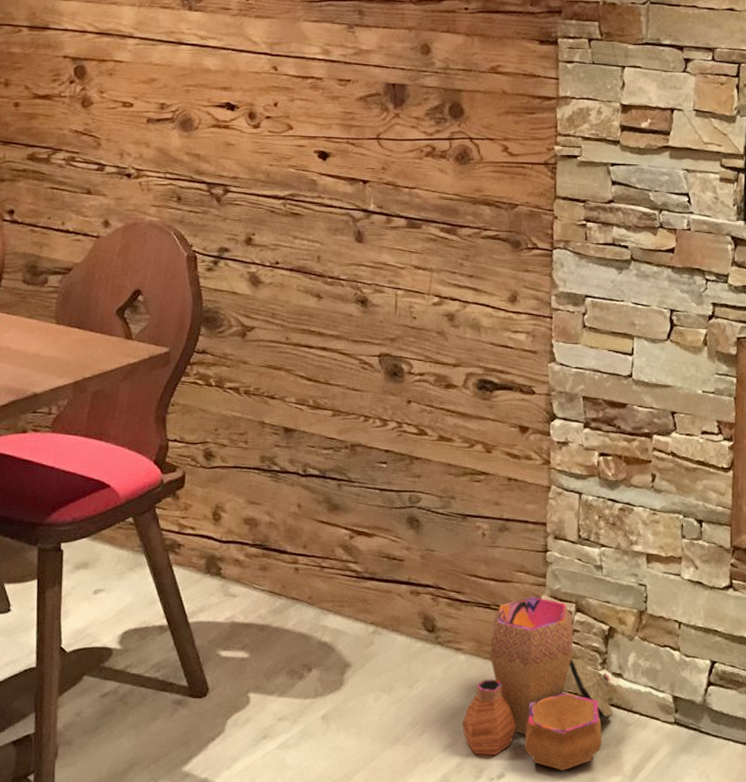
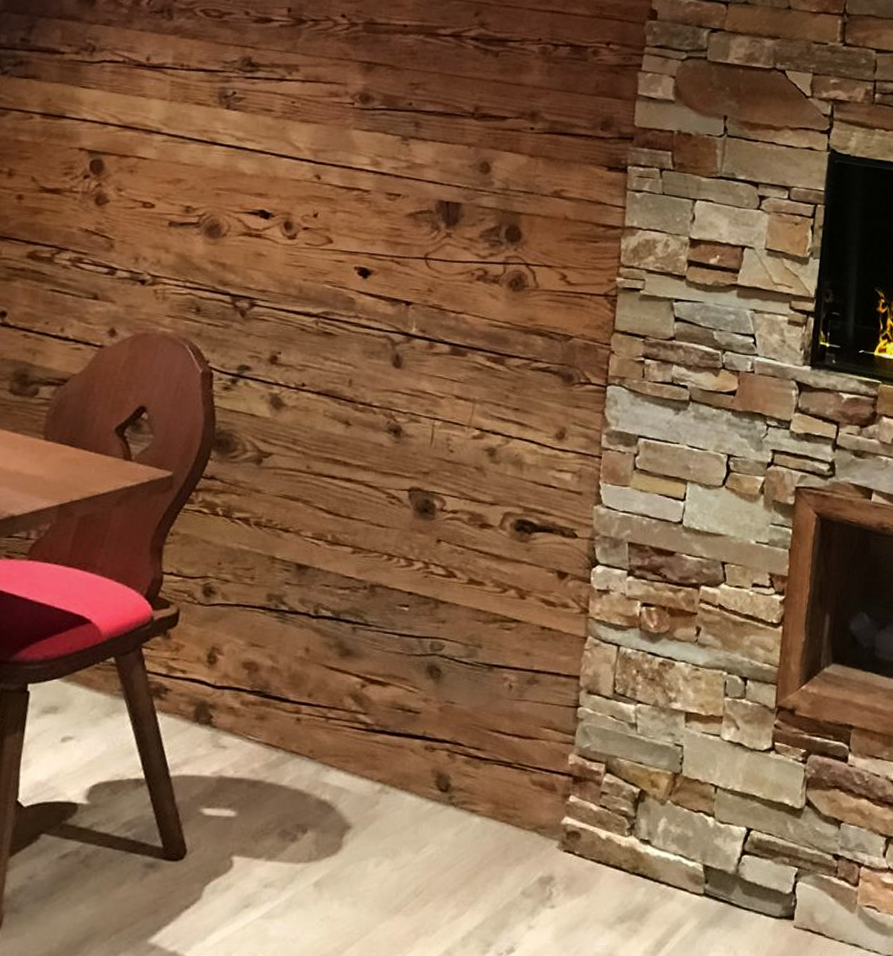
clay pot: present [462,596,614,771] -> none [471,755,639,945]

